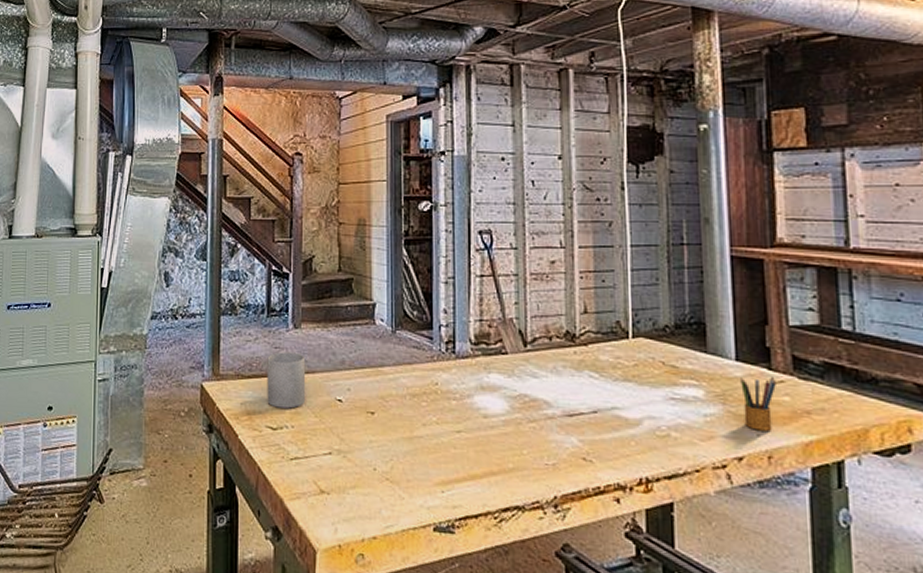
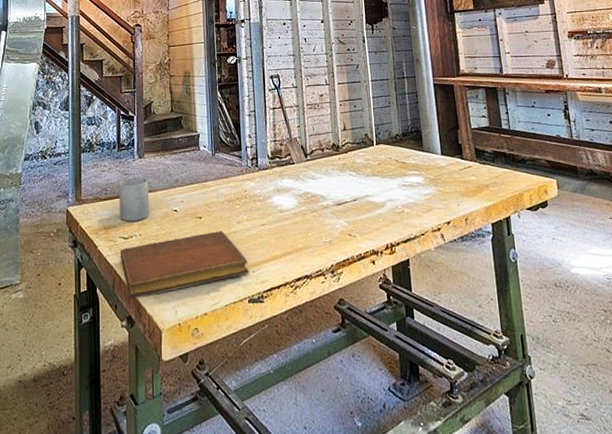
notebook: none [266,433,436,506] -> present [120,231,249,298]
pencil box: present [740,377,776,431] -> none [445,164,467,202]

